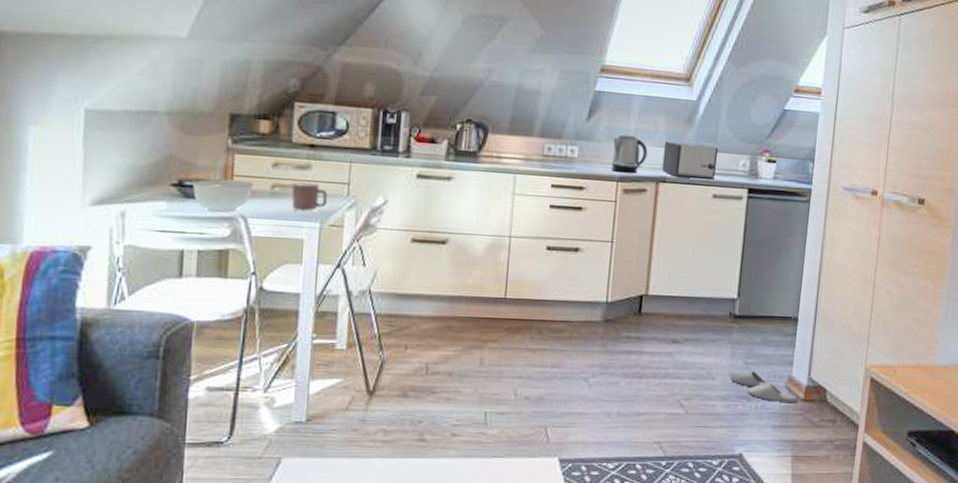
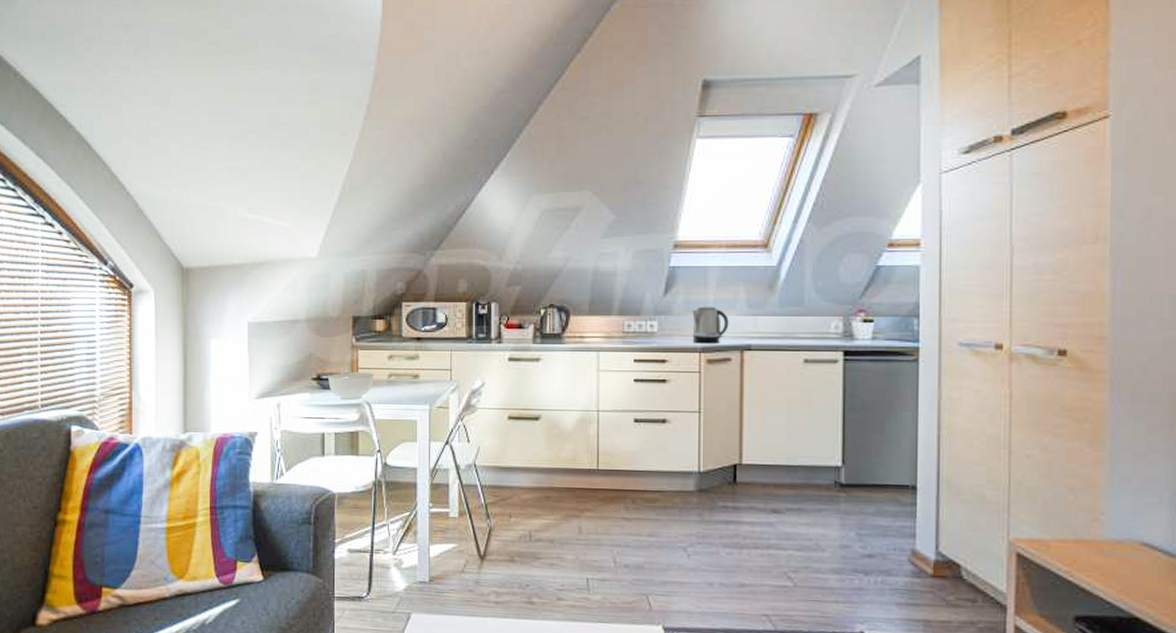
mug: present [291,182,328,212] -> none [405,371,434,397]
toaster: present [662,141,719,181] -> none [745,309,806,345]
slippers: present [730,371,798,404] -> none [841,543,925,580]

